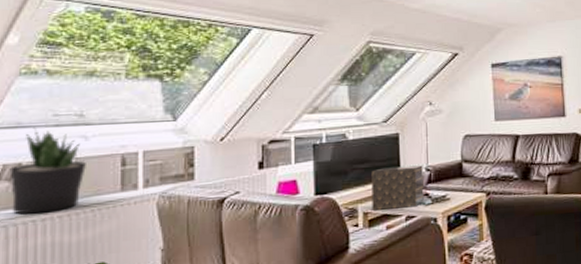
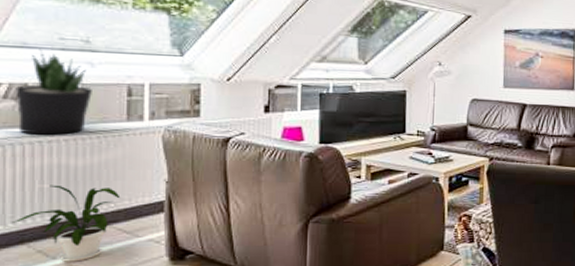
decorative box: present [371,165,424,210] -> none [375,123,428,165]

